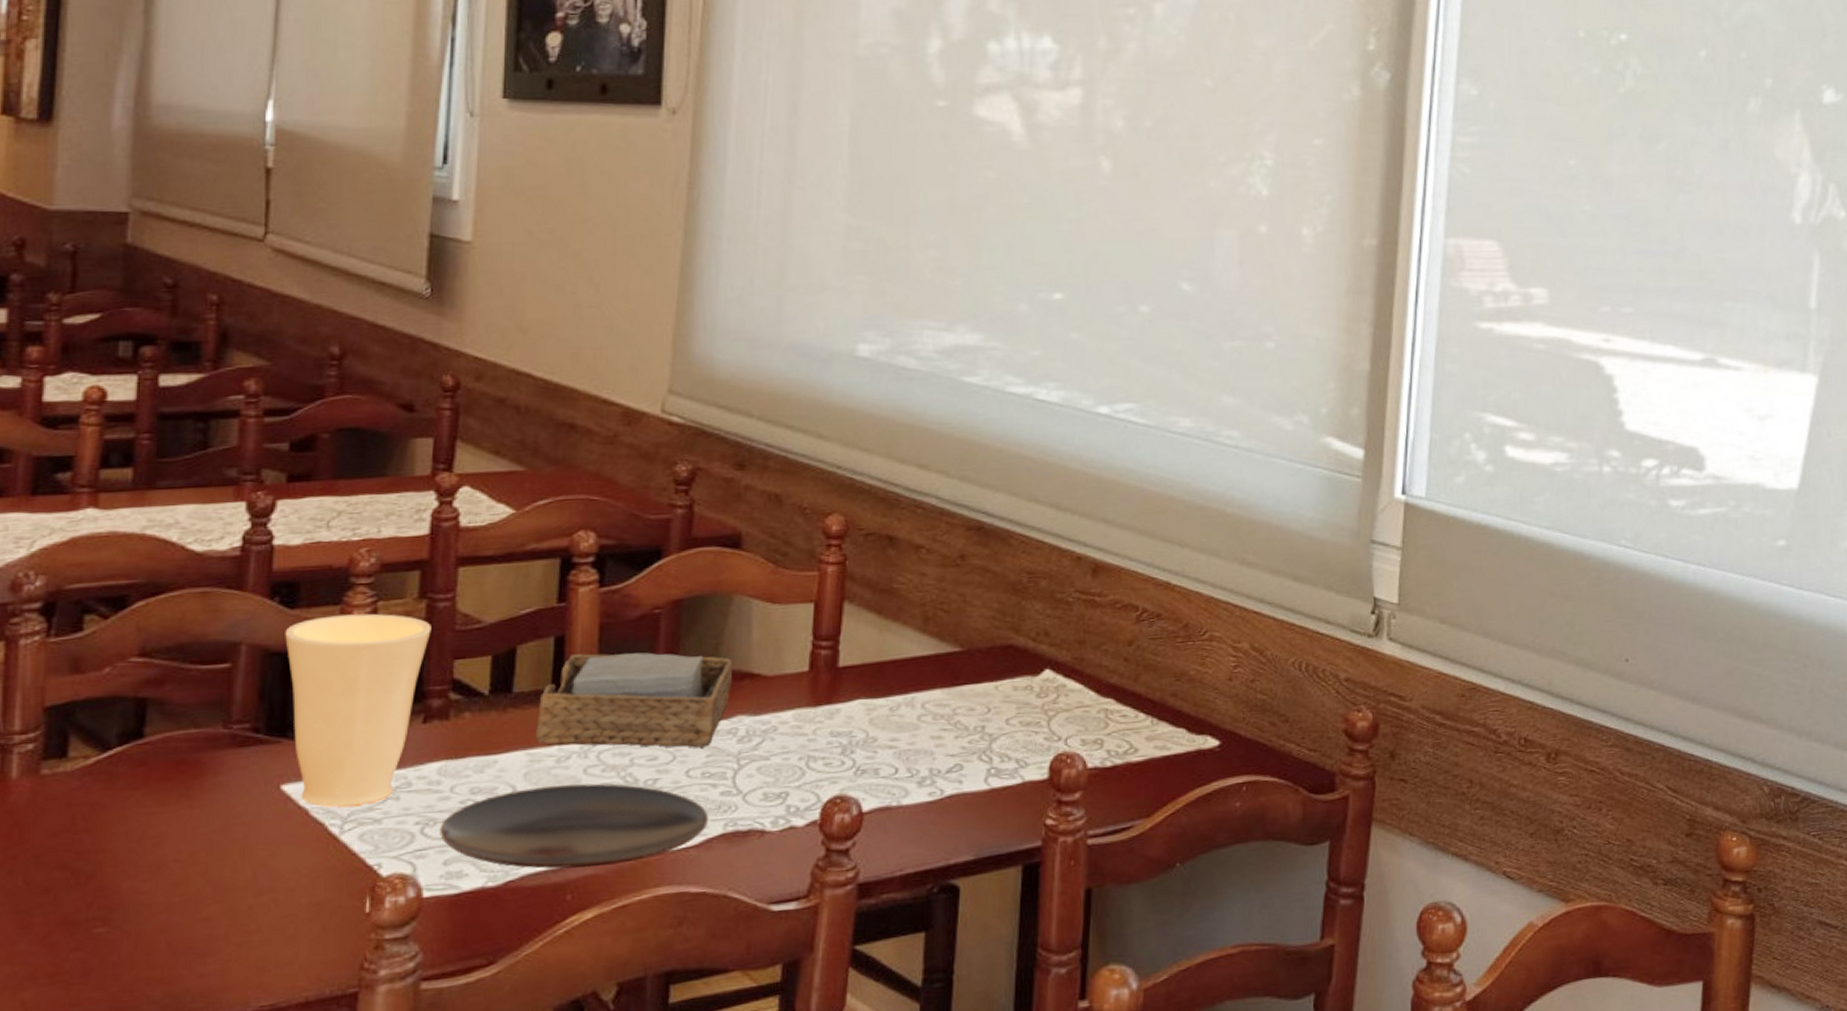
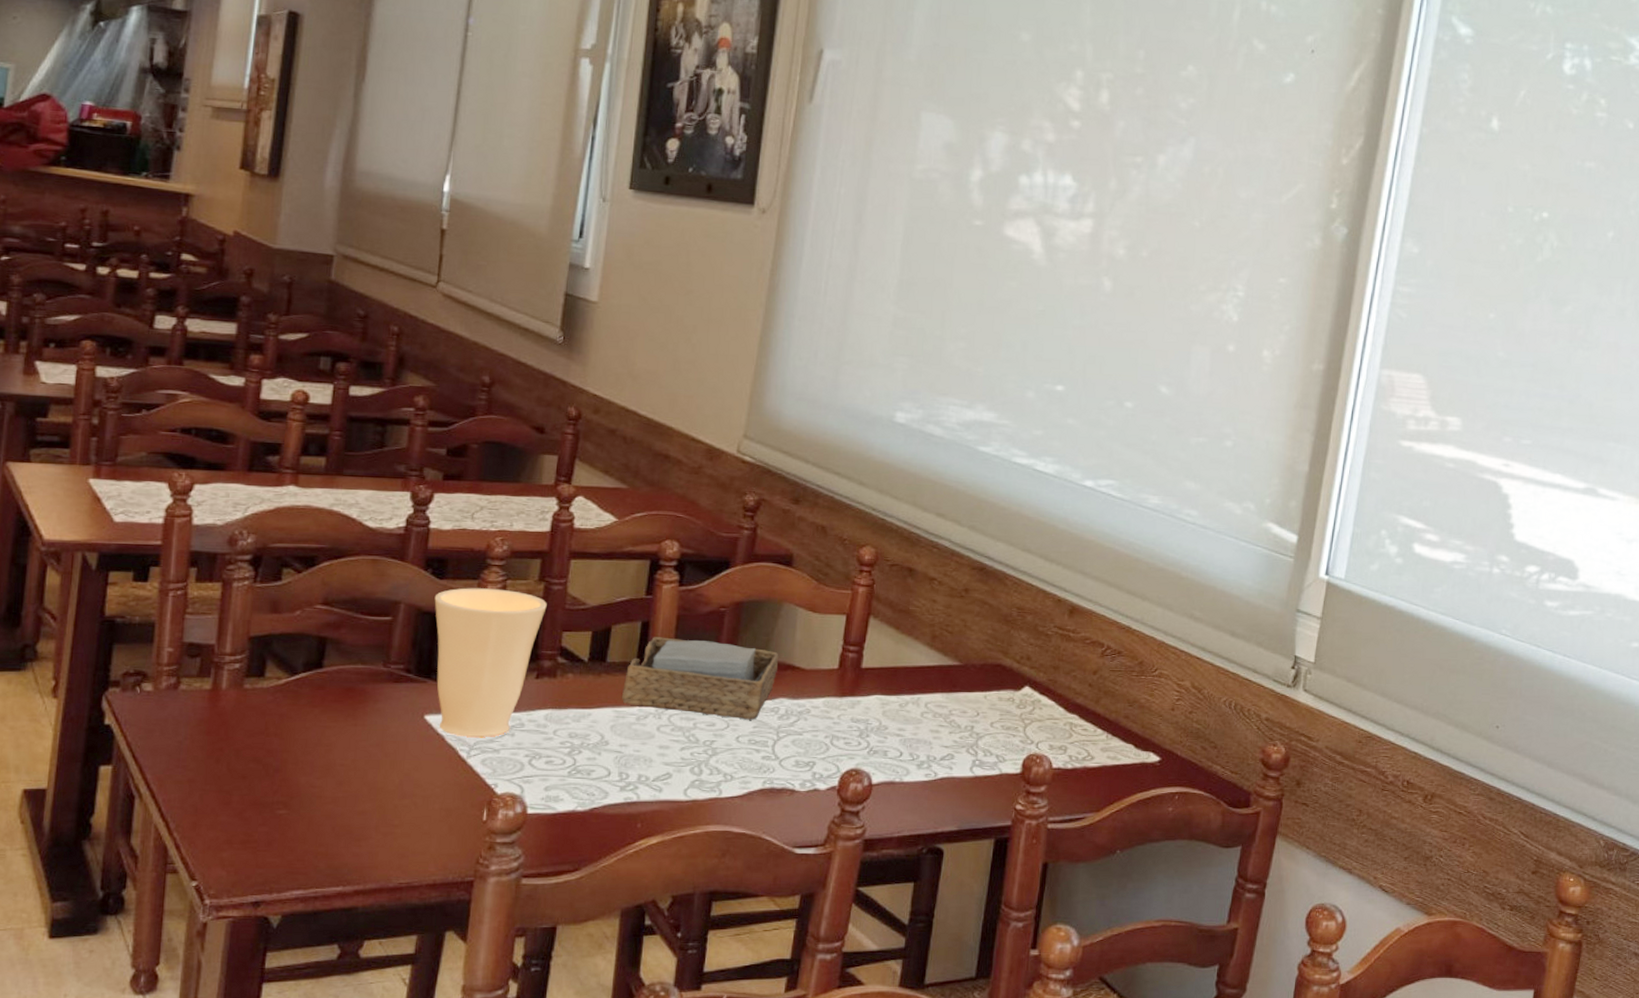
plate: present [440,783,709,869] -> none [543,737,752,804]

